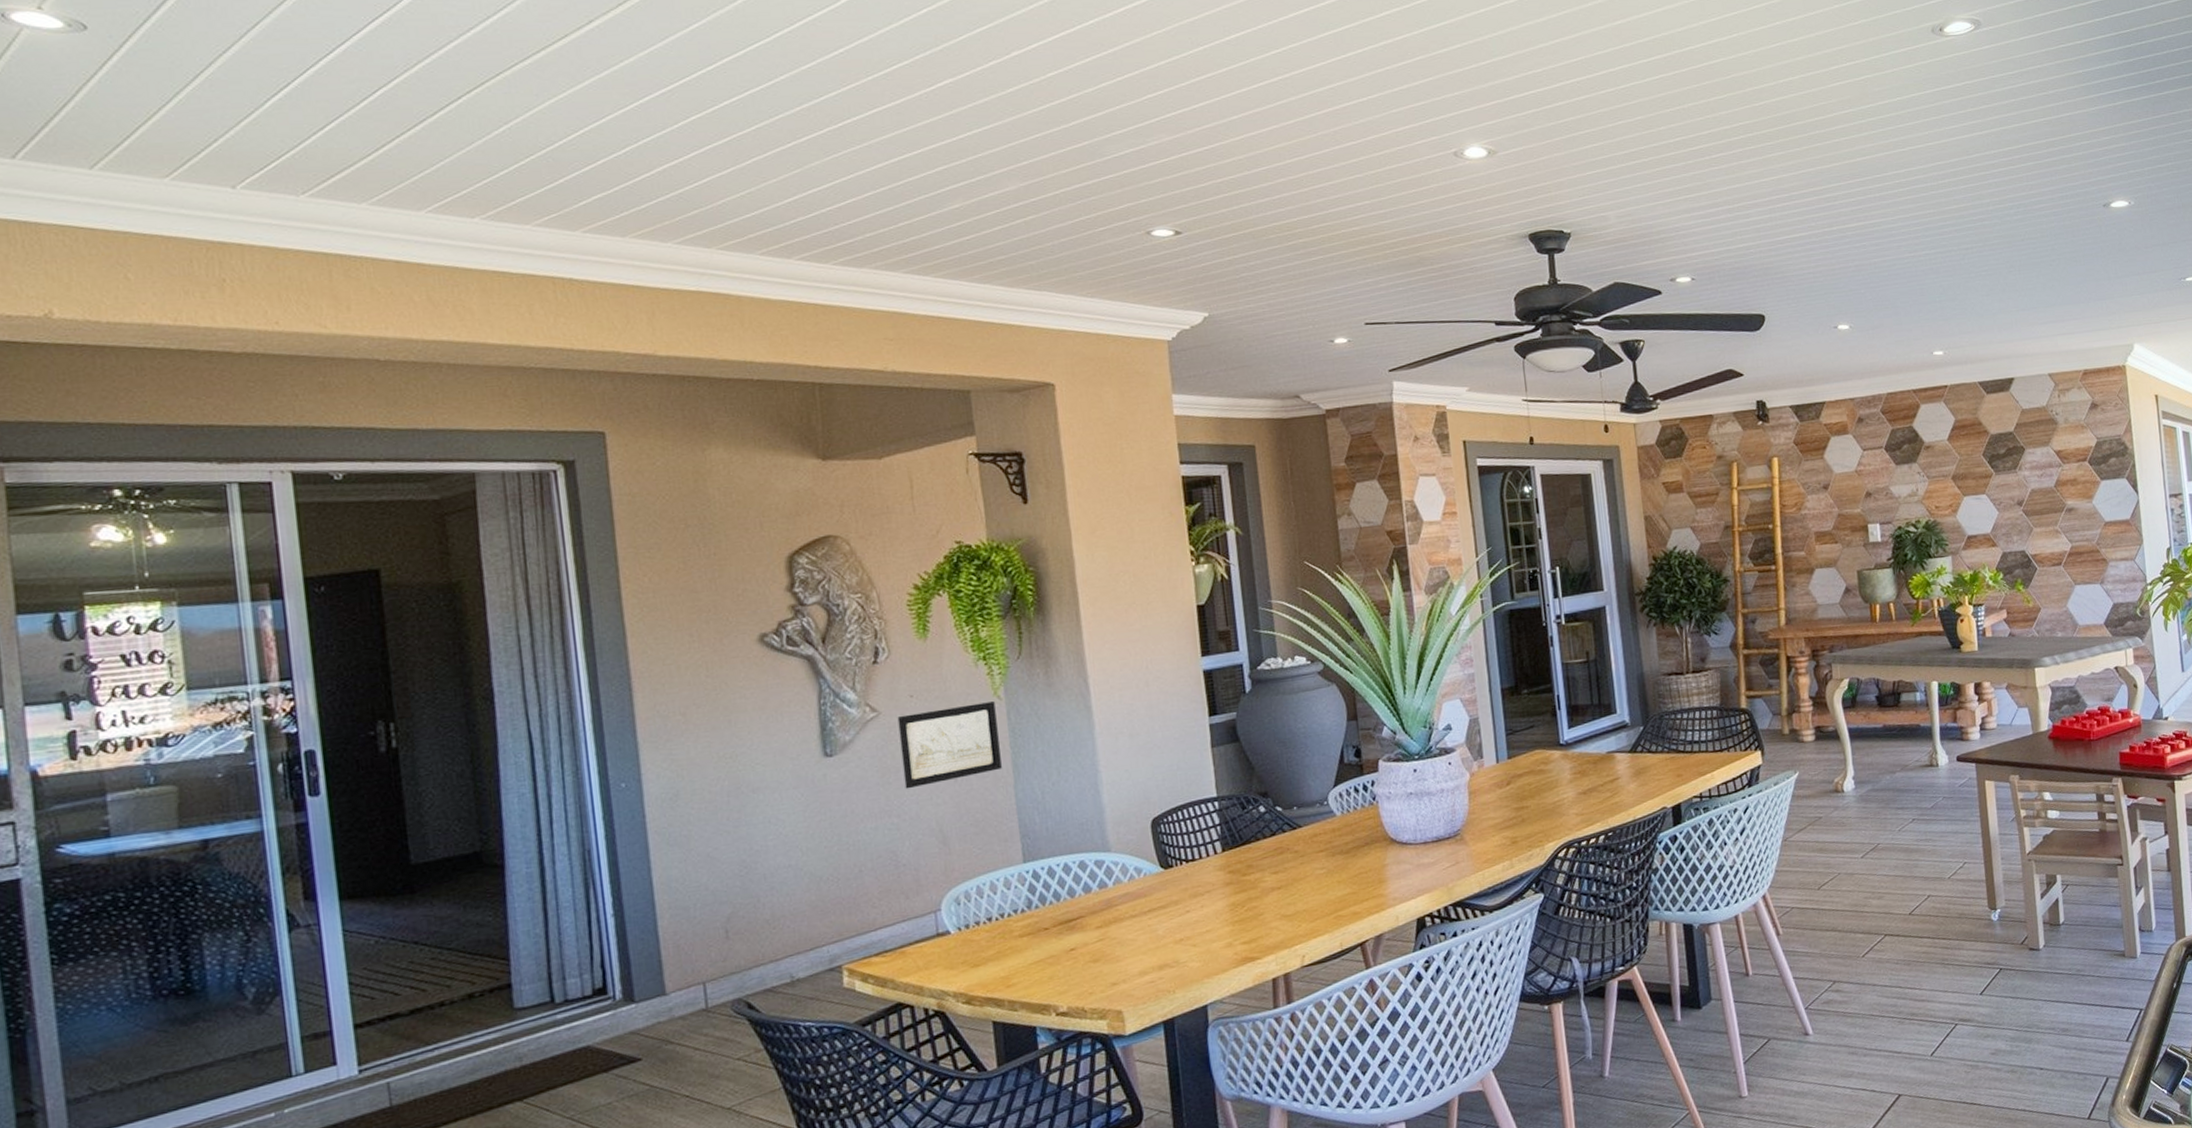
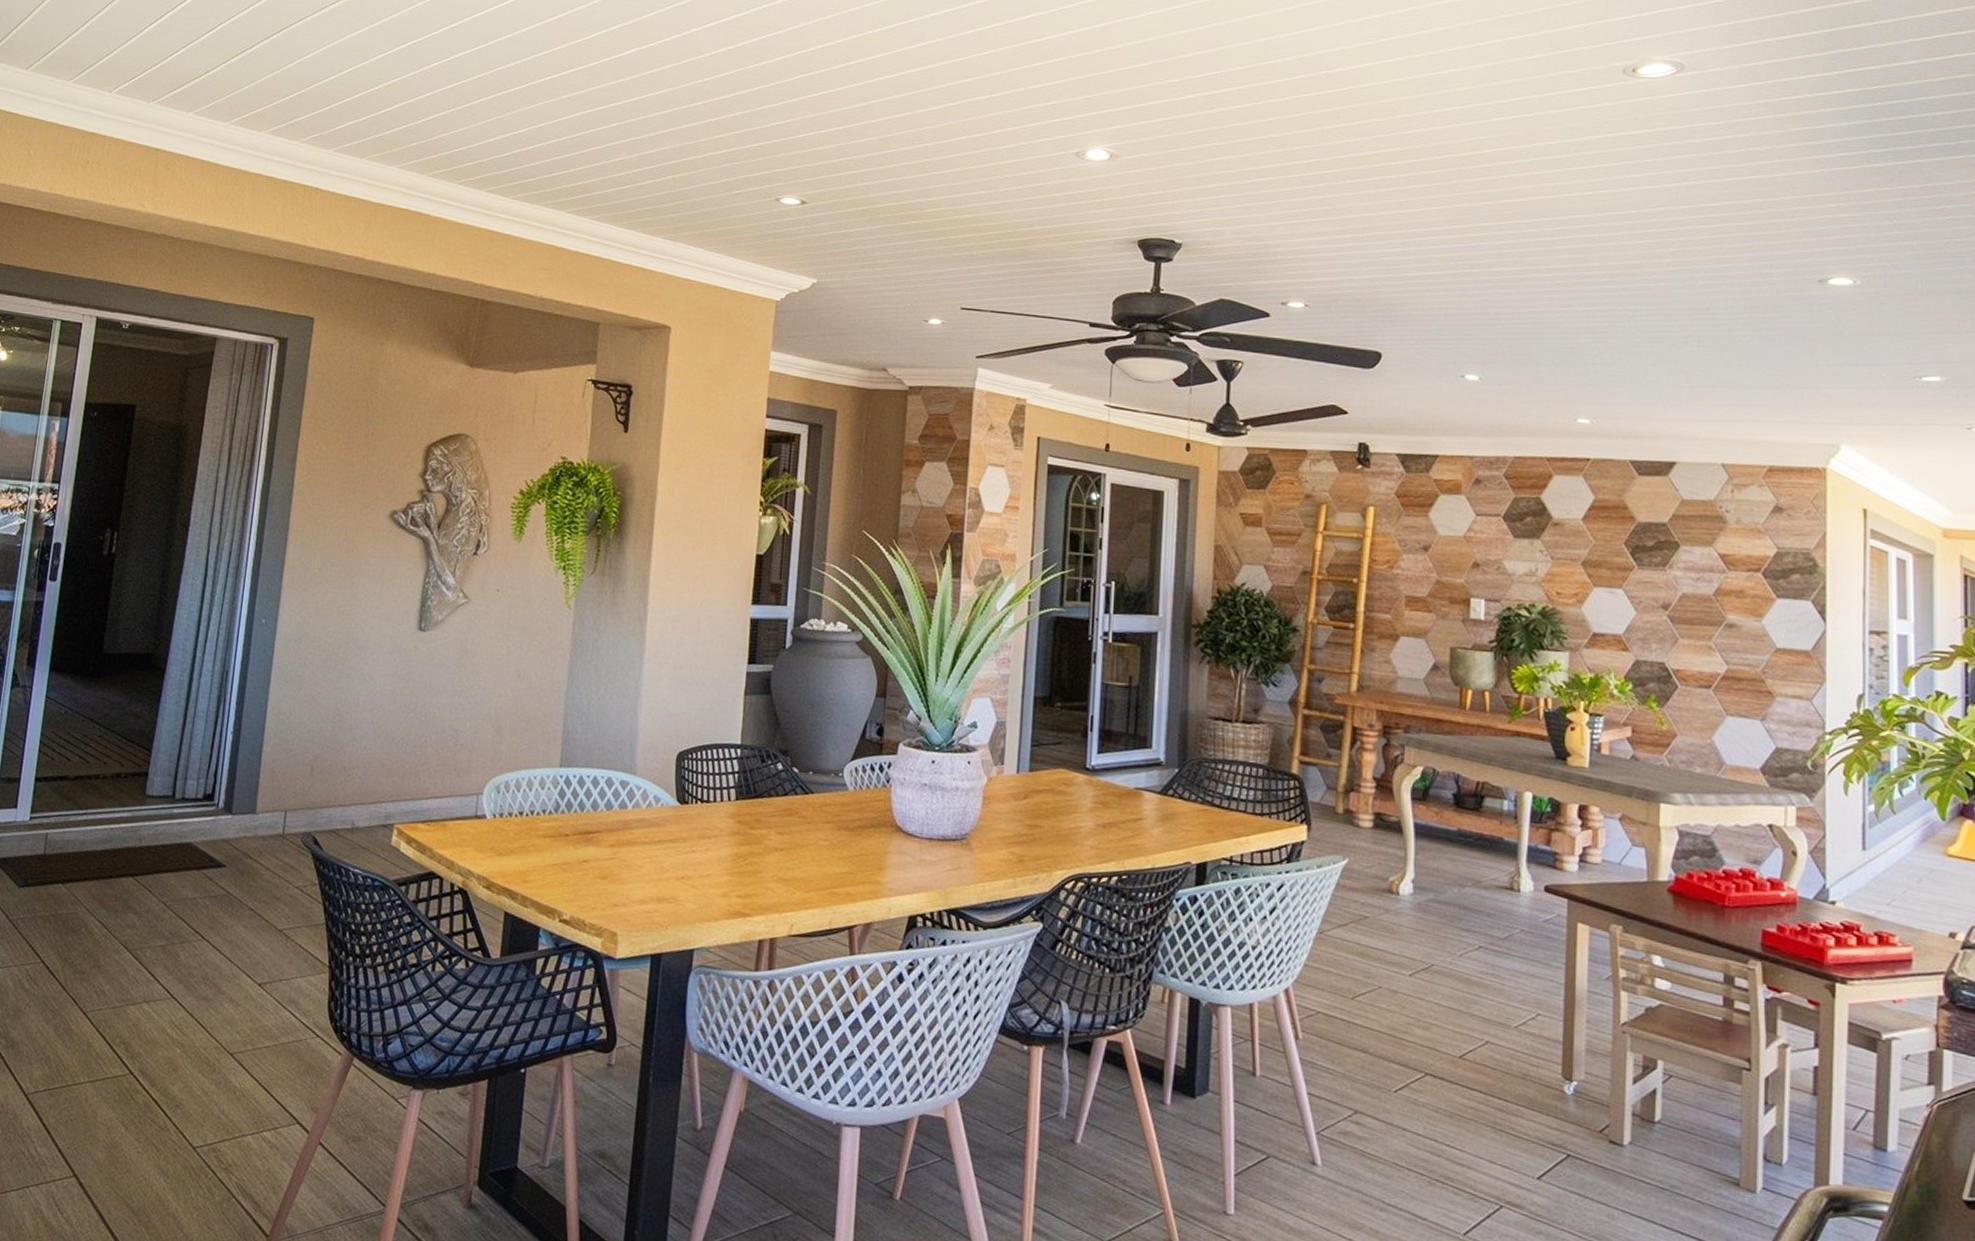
wall art: present [897,701,1002,789] -> none [476,606,565,675]

